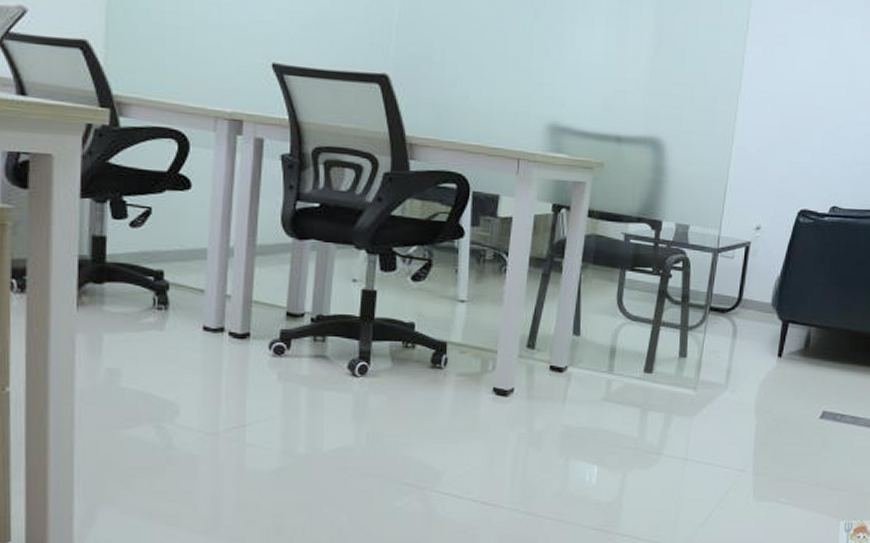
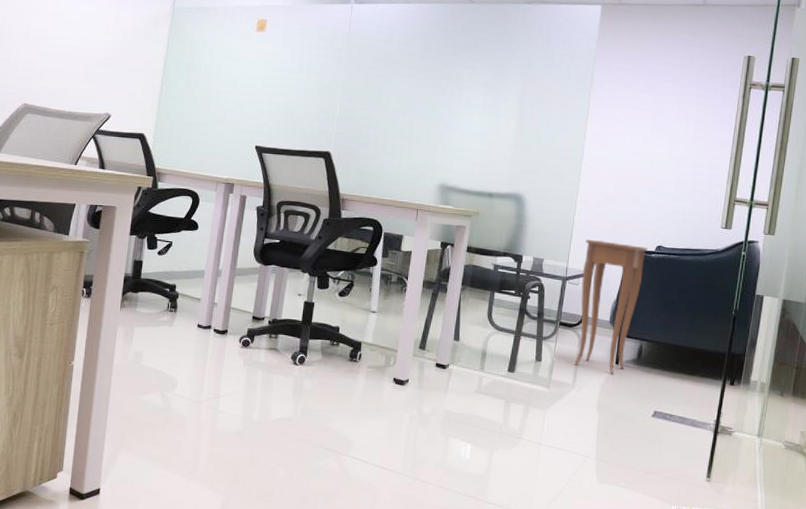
side table: none [727,199,820,369] -> present [574,240,648,374]

